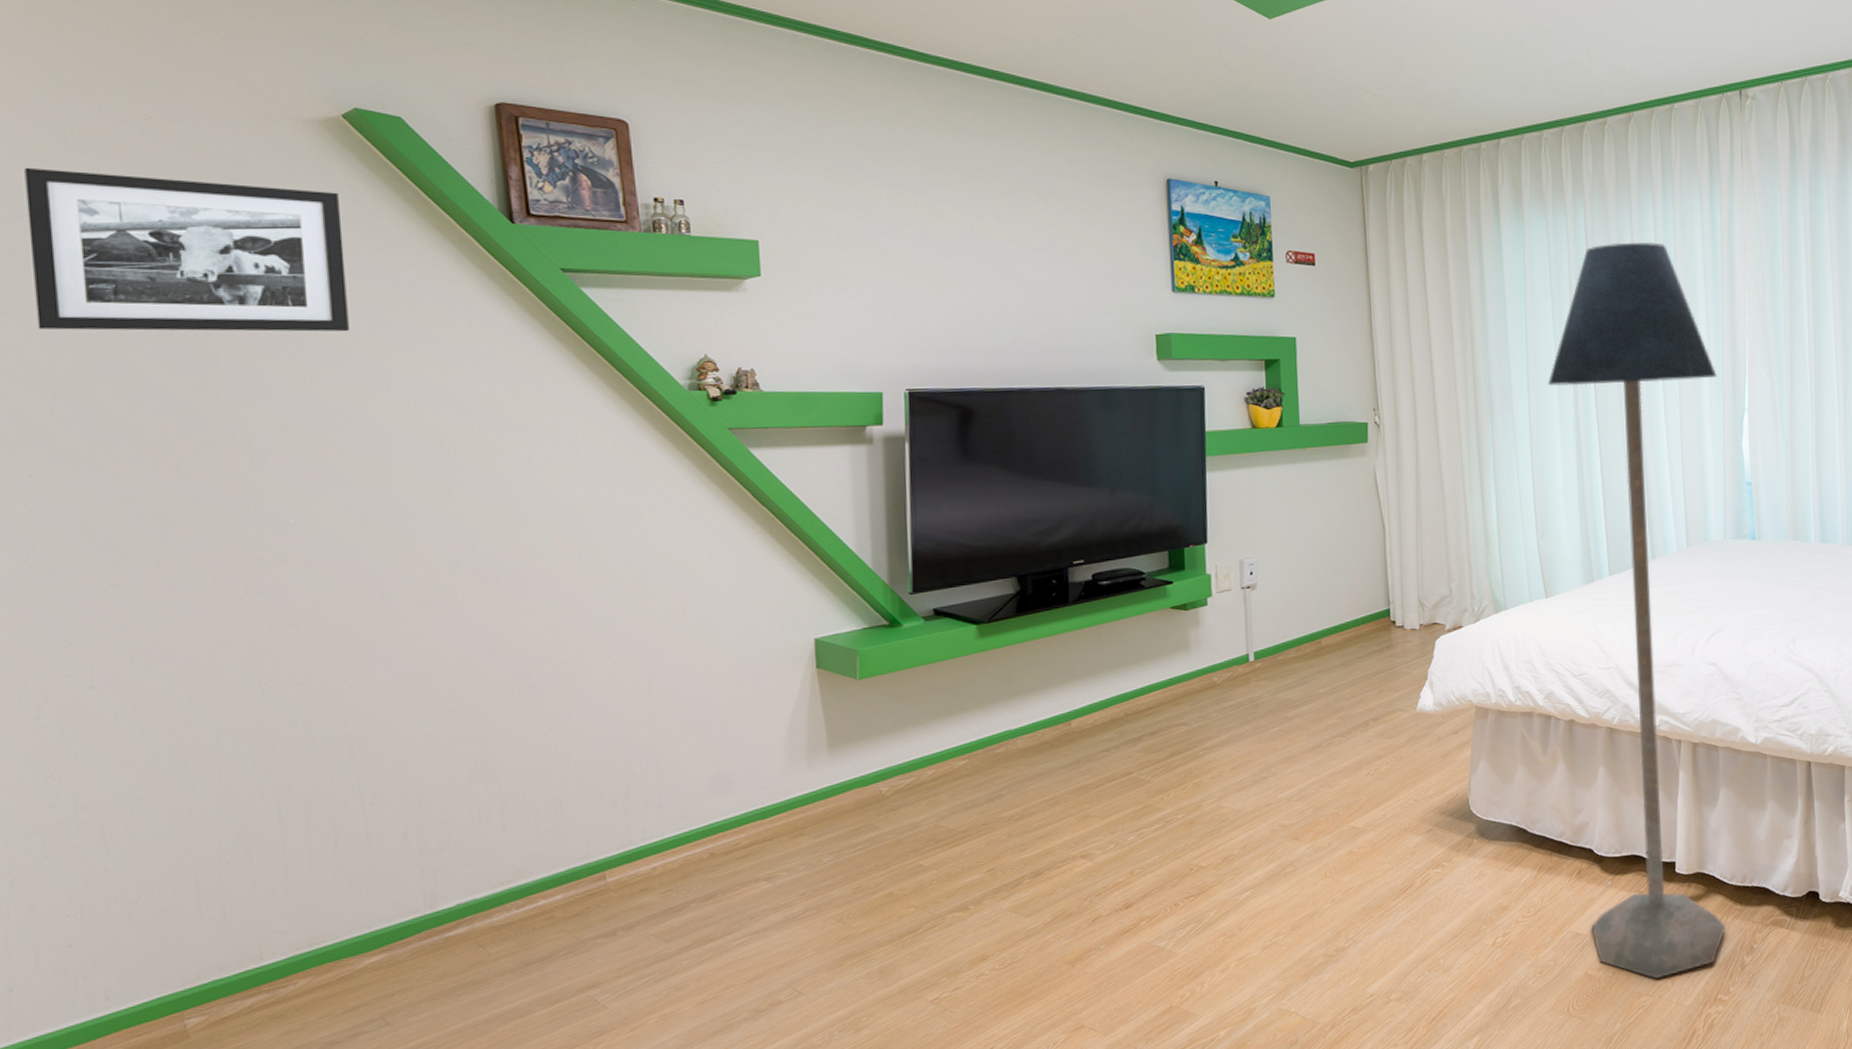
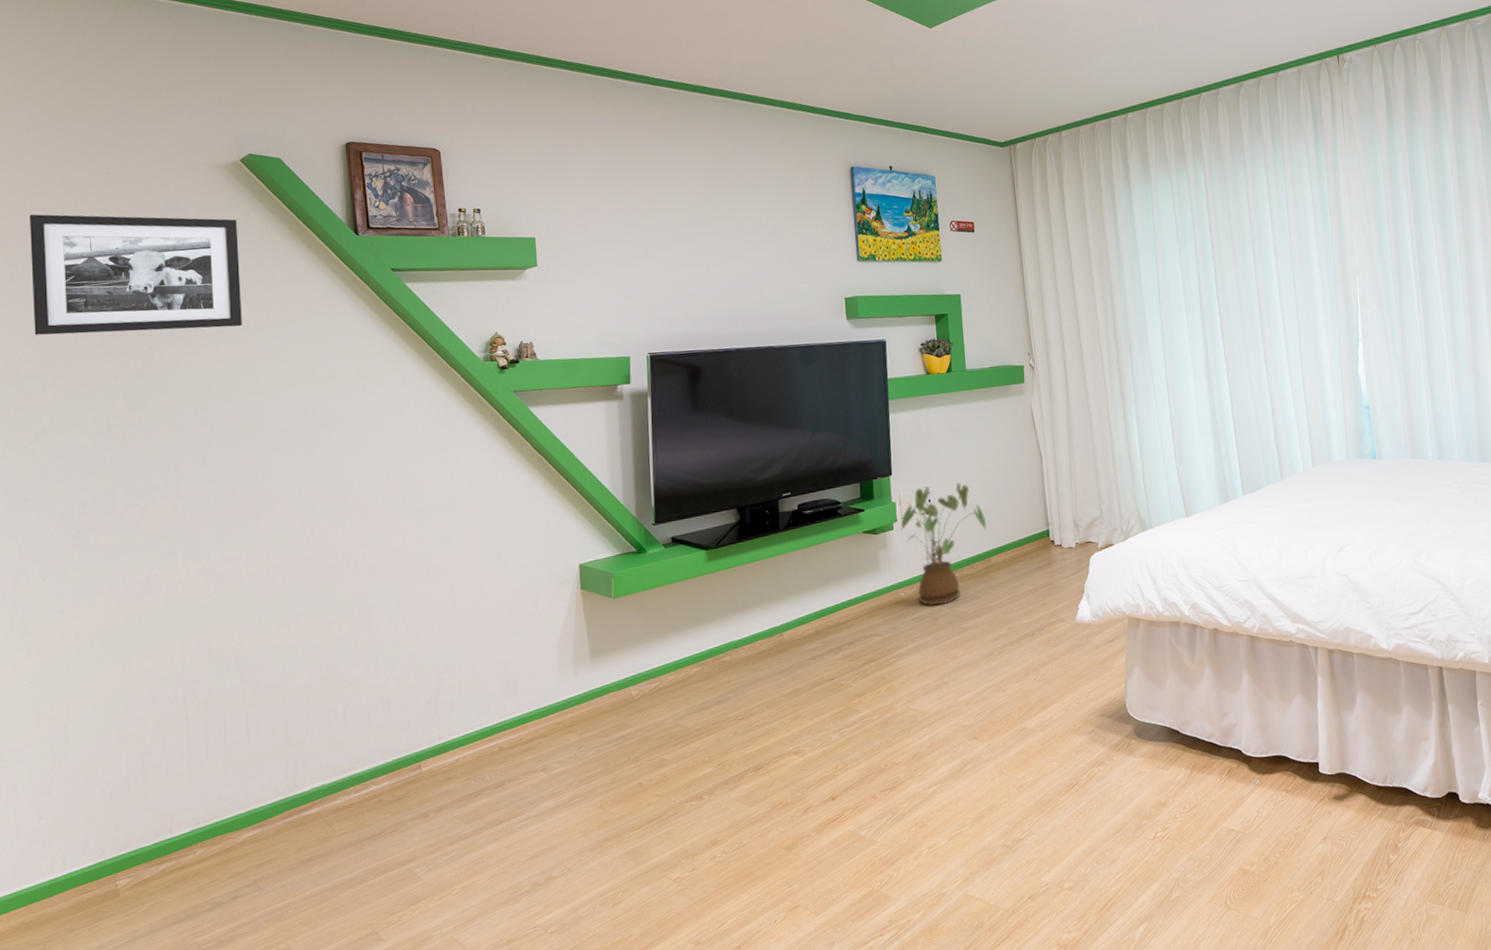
house plant: none [1216,553,1317,693] -> present [900,482,986,607]
floor lamp: present [1547,242,1725,979] -> none [1179,194,1370,875]

